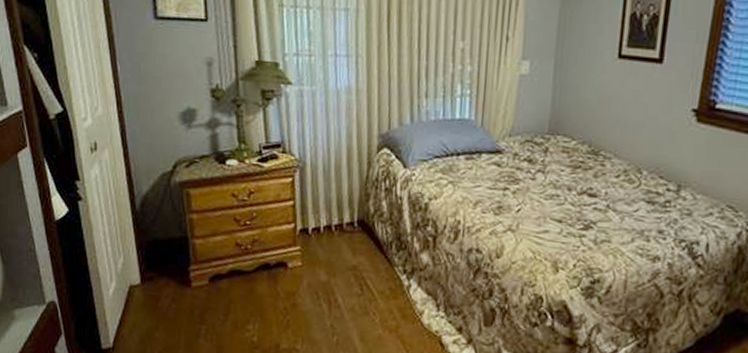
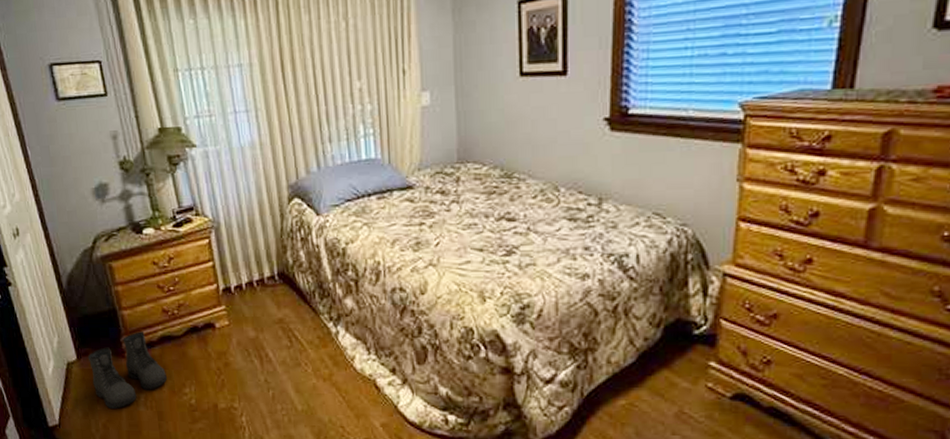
boot: none [152,262,231,338] -> present [87,331,167,409]

